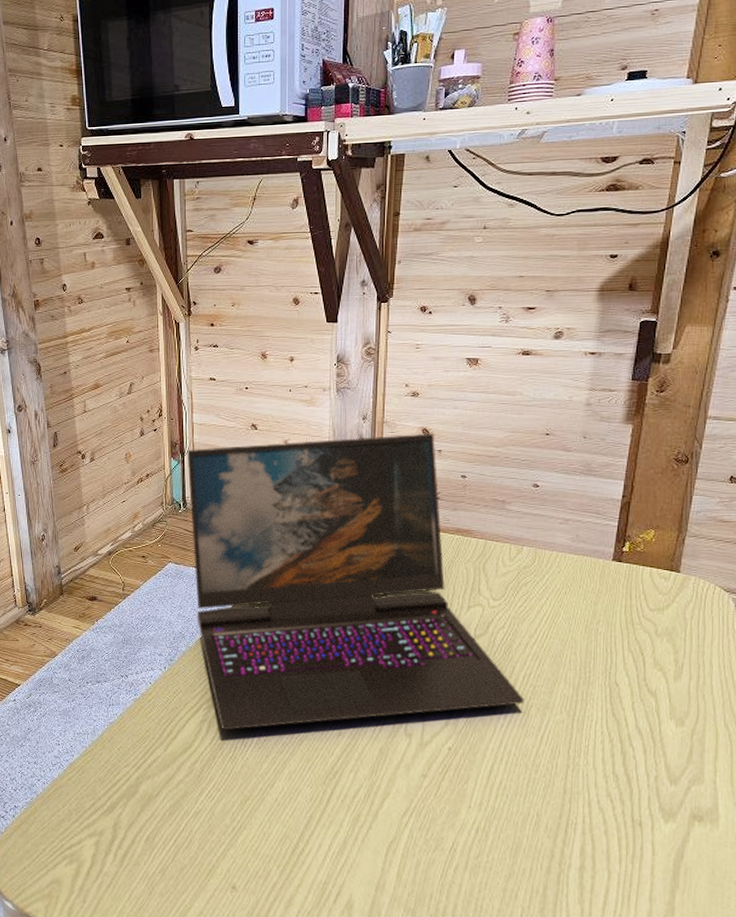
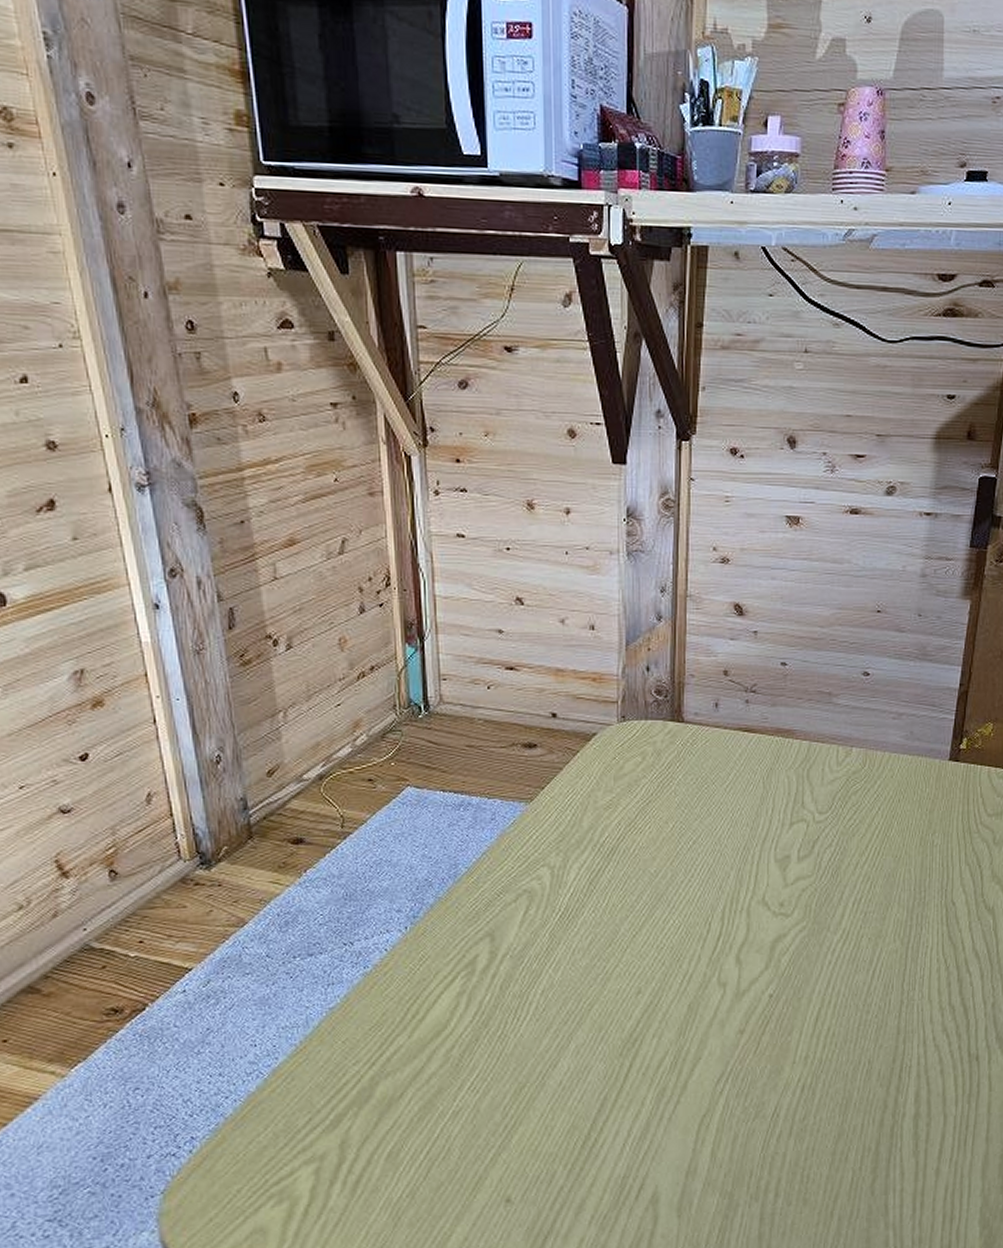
laptop: present [187,433,525,730] -> none [427,610,855,1003]

